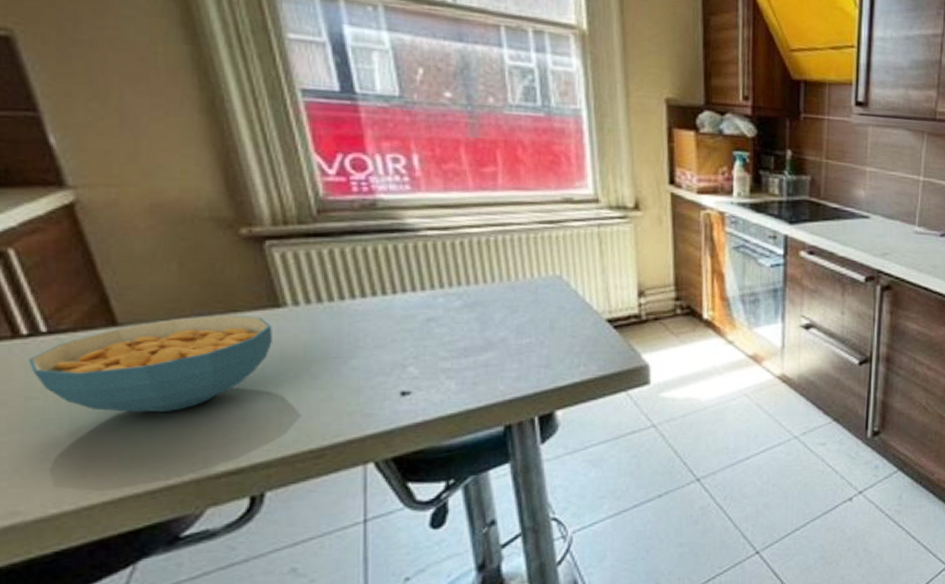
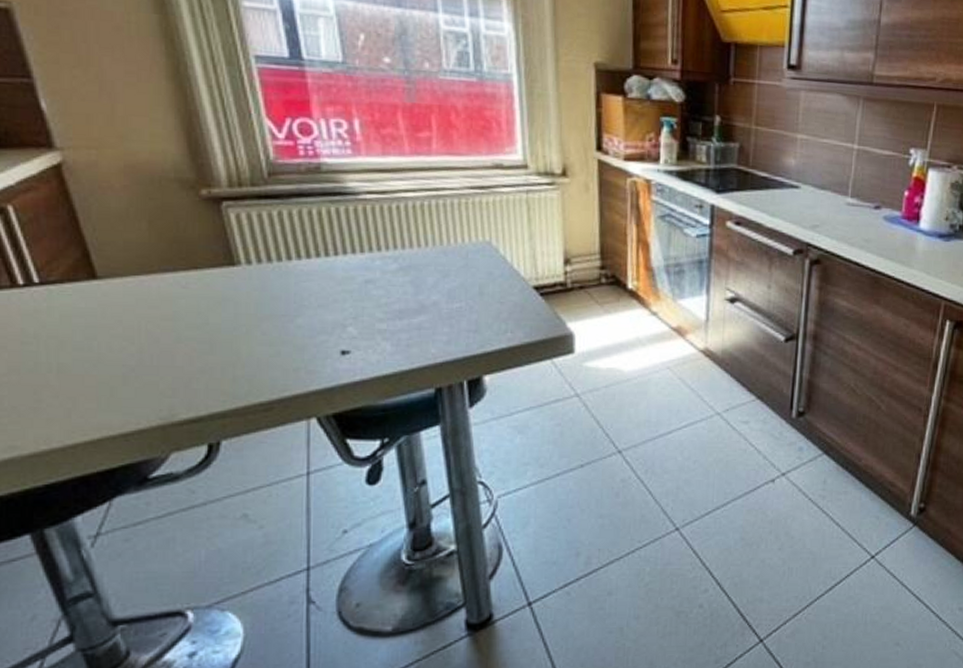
cereal bowl: present [28,314,272,412] -> none [24,271,228,361]

